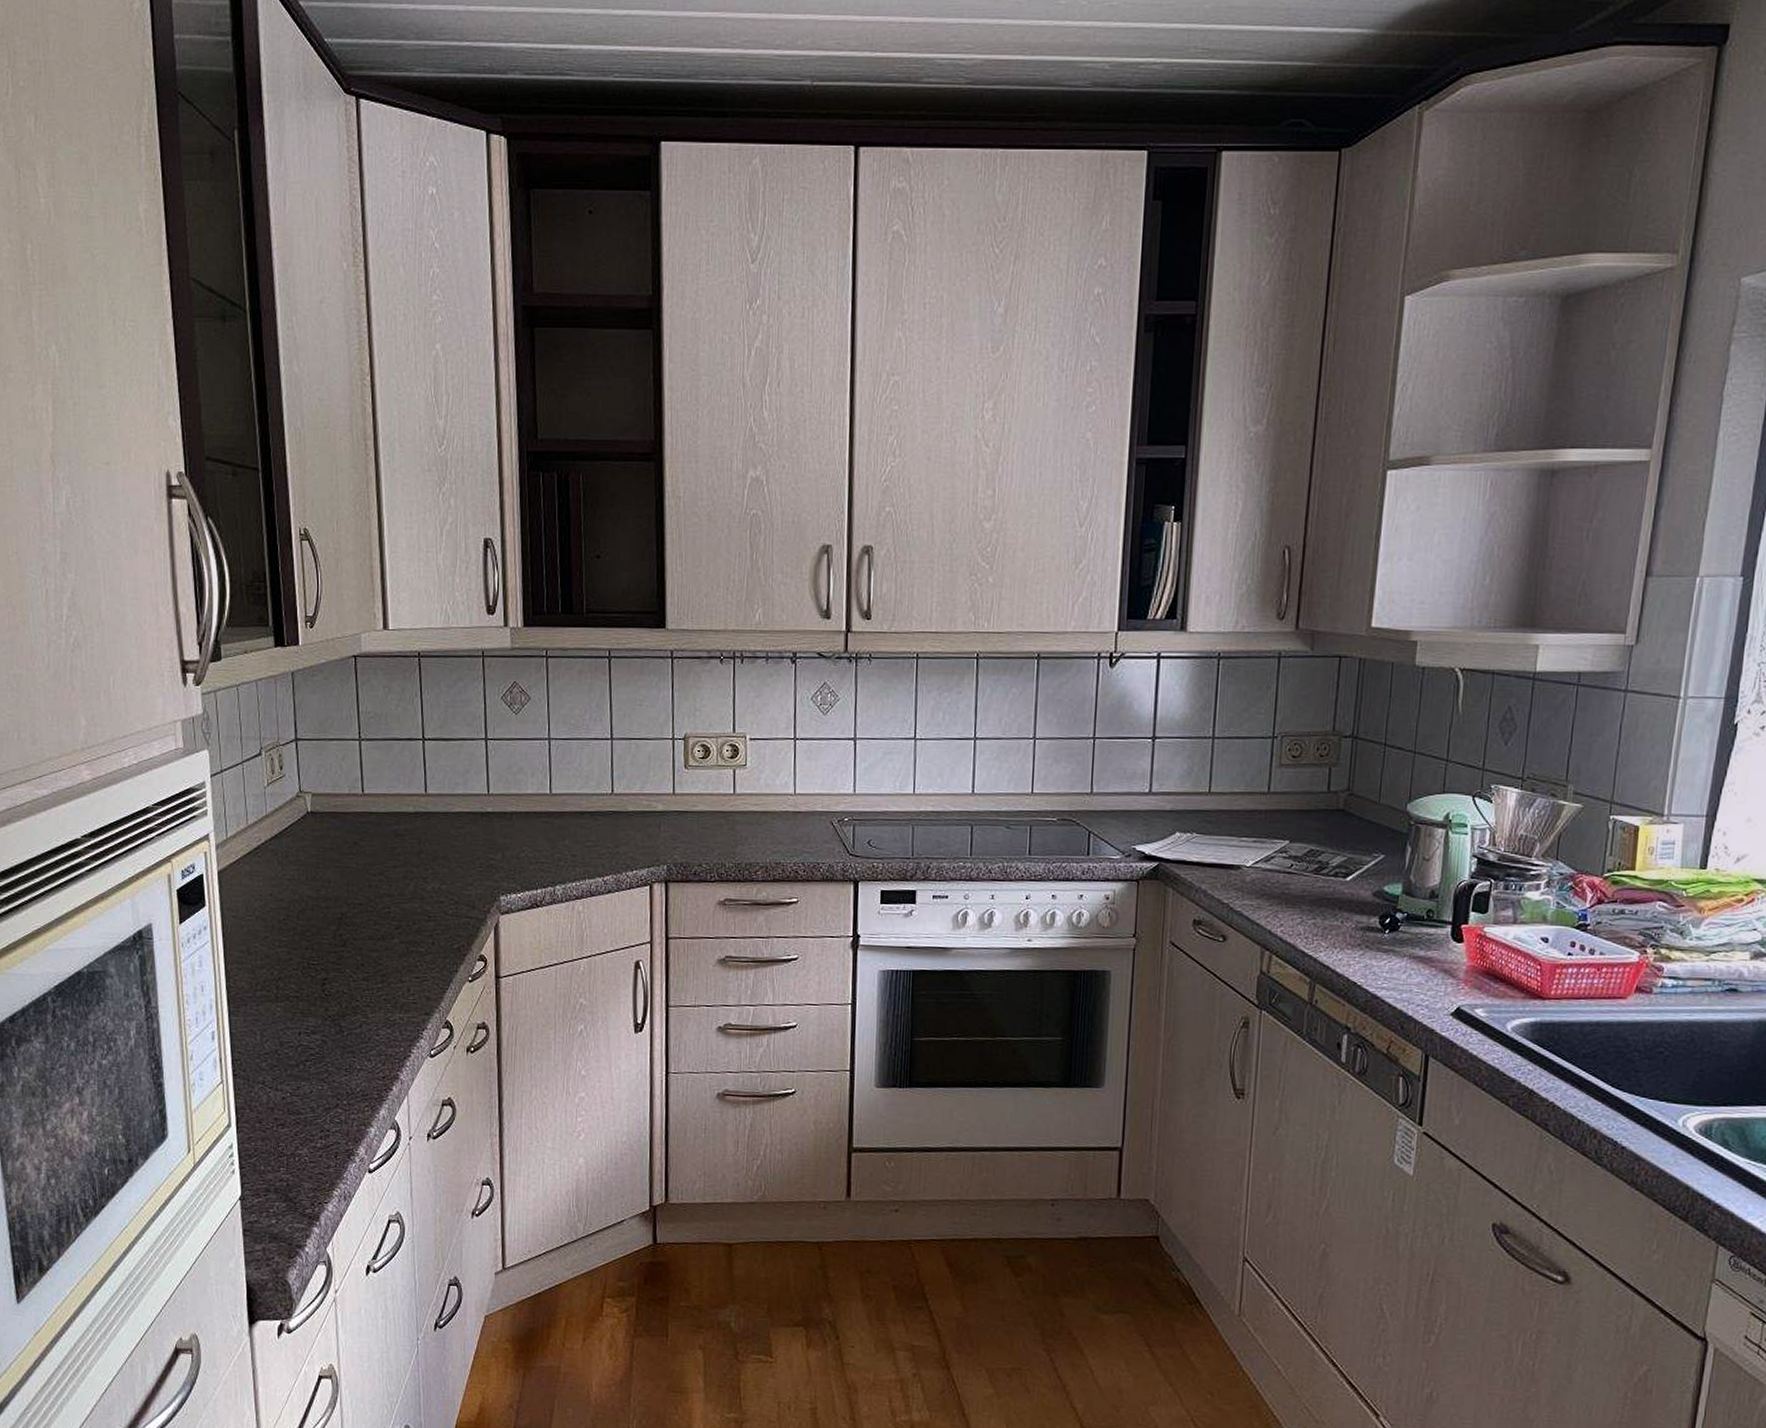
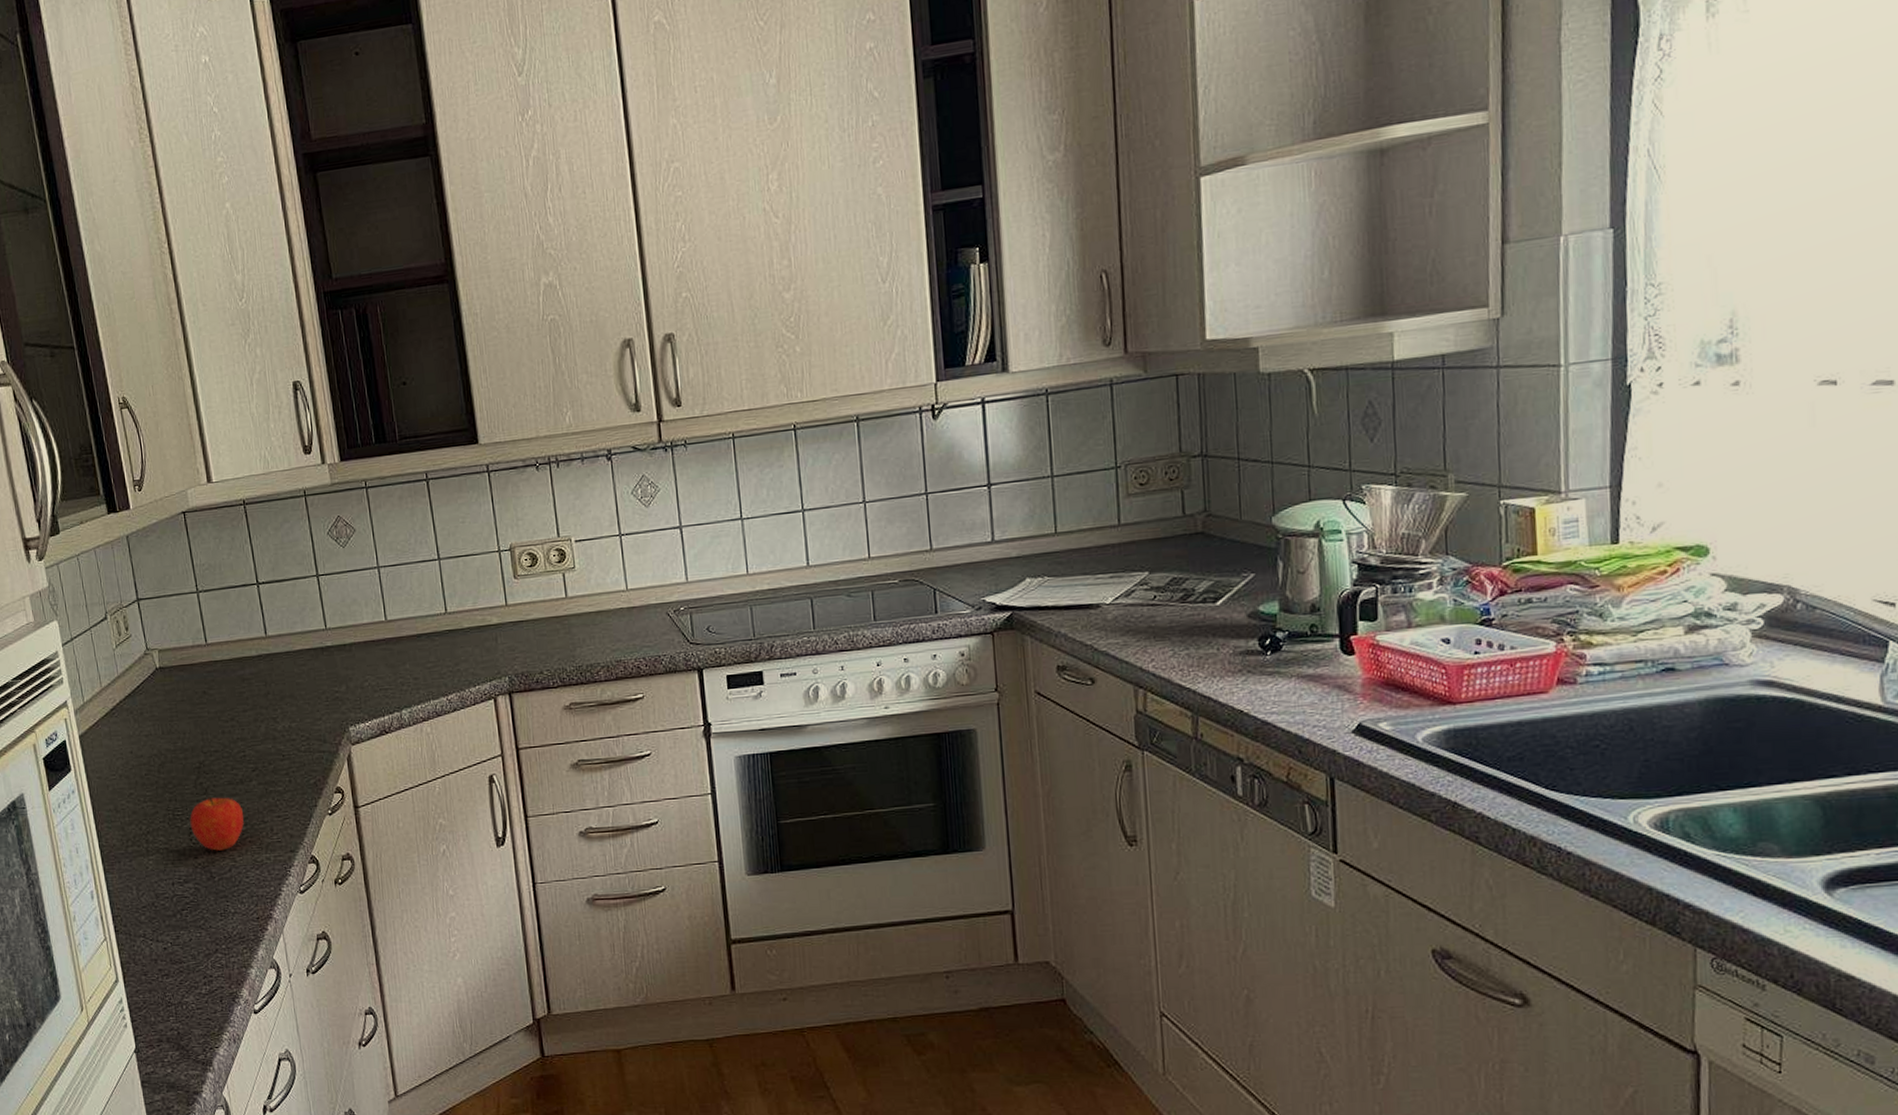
fruit: none [325,949,382,1005] -> present [190,796,244,851]

